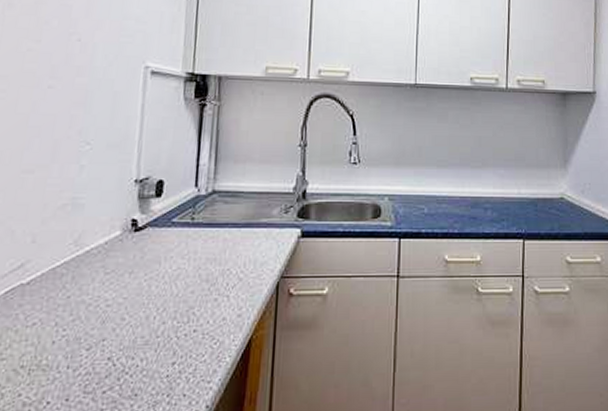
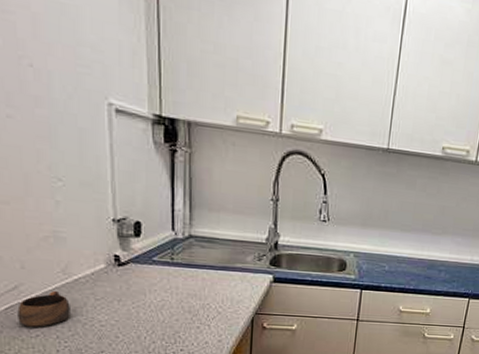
cup: none [16,267,77,313] -> present [17,291,70,327]

